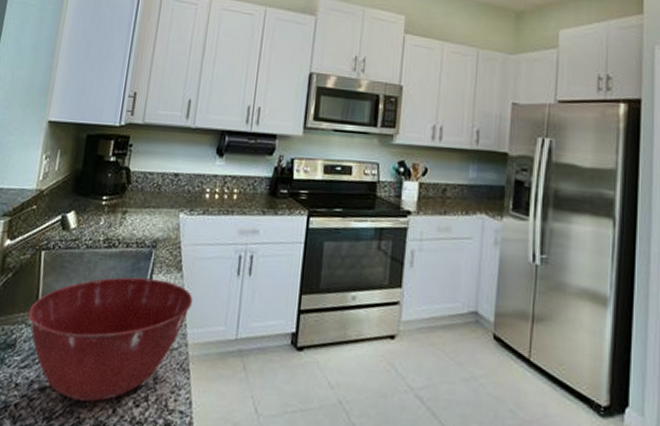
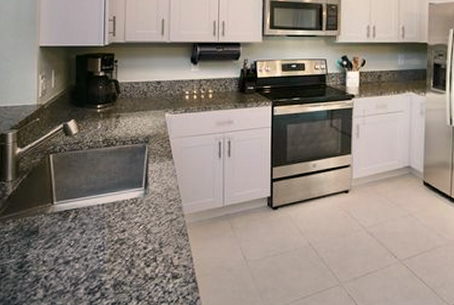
mixing bowl: present [27,277,193,402] -> none [45,168,185,268]

